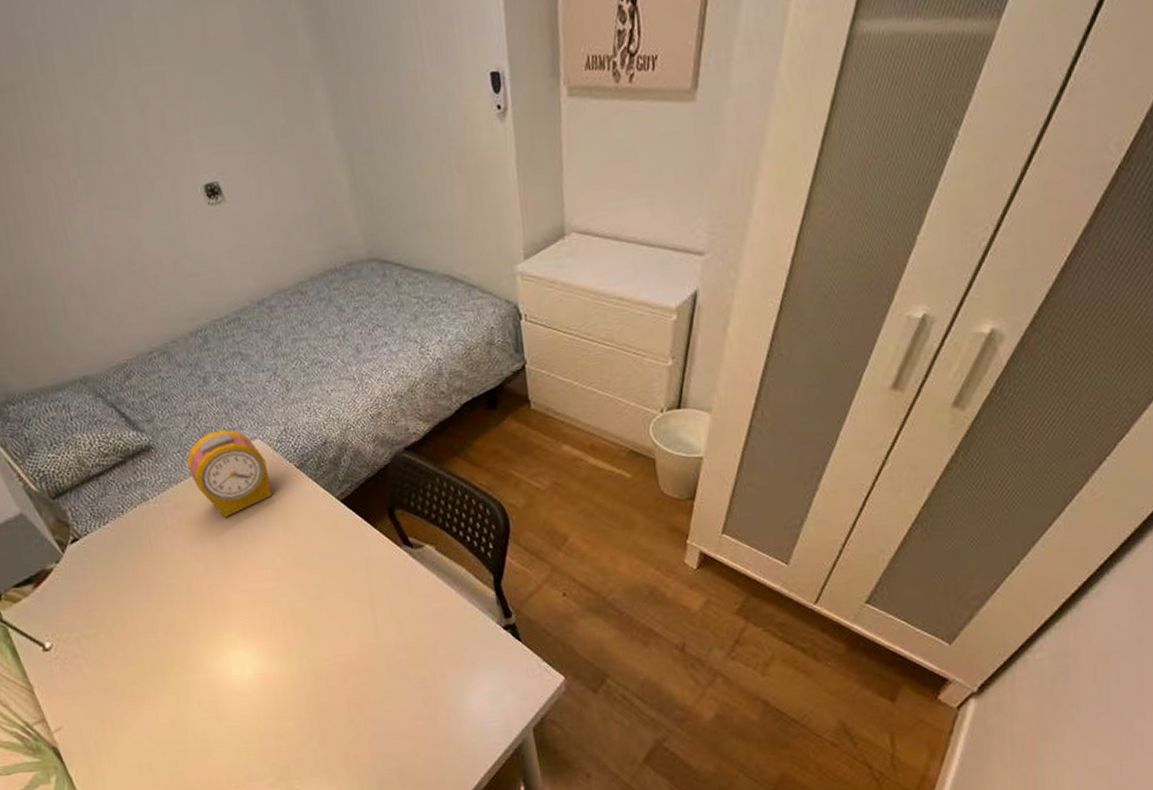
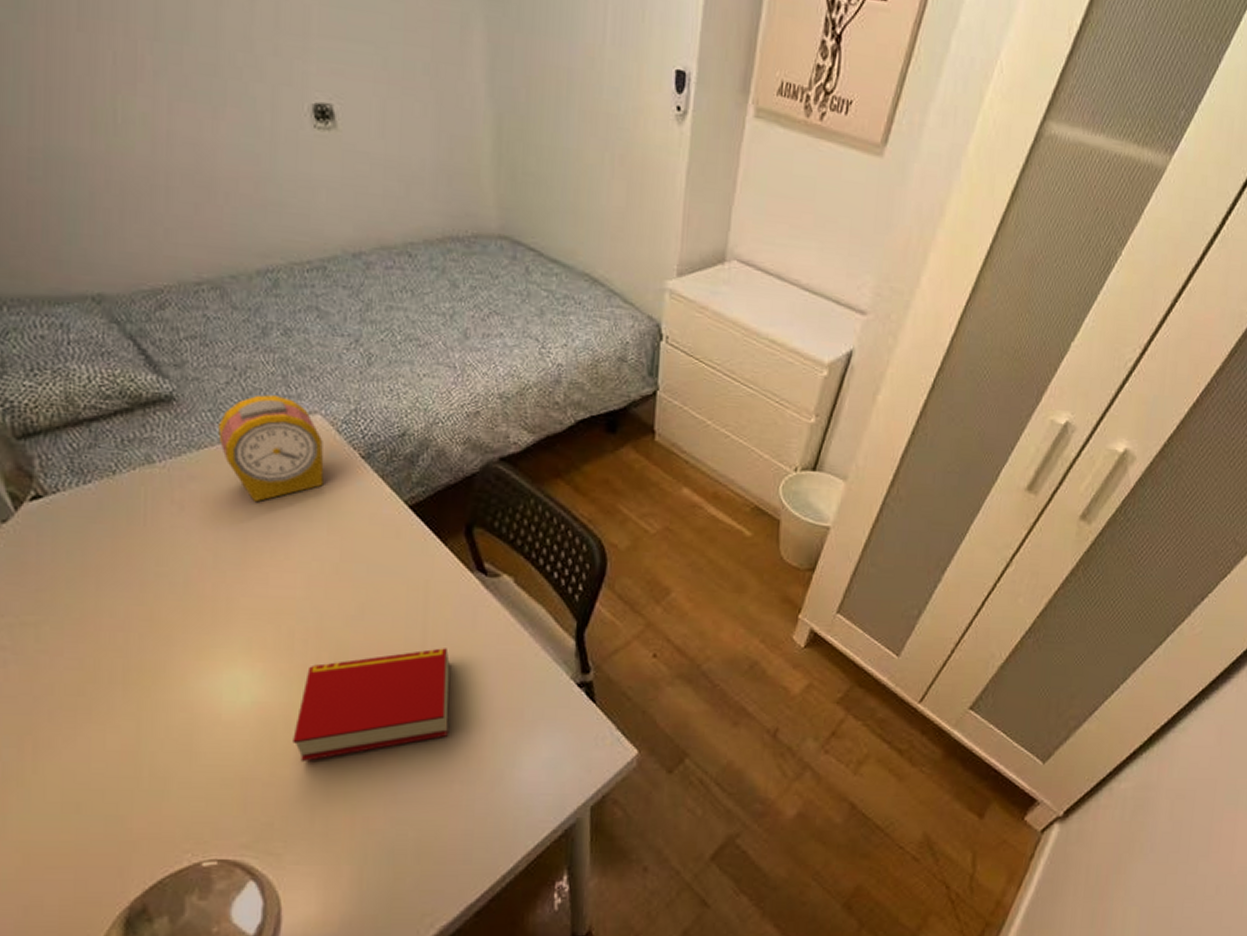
book: none [289,612,407,717] -> present [293,648,450,763]

